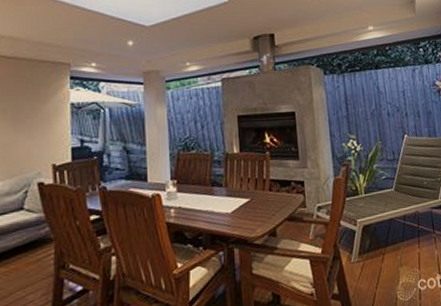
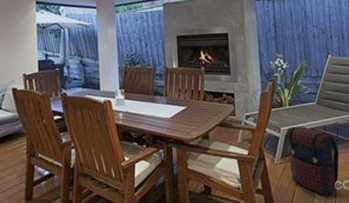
satchel: none [362,217,423,298] -> present [286,126,340,196]

